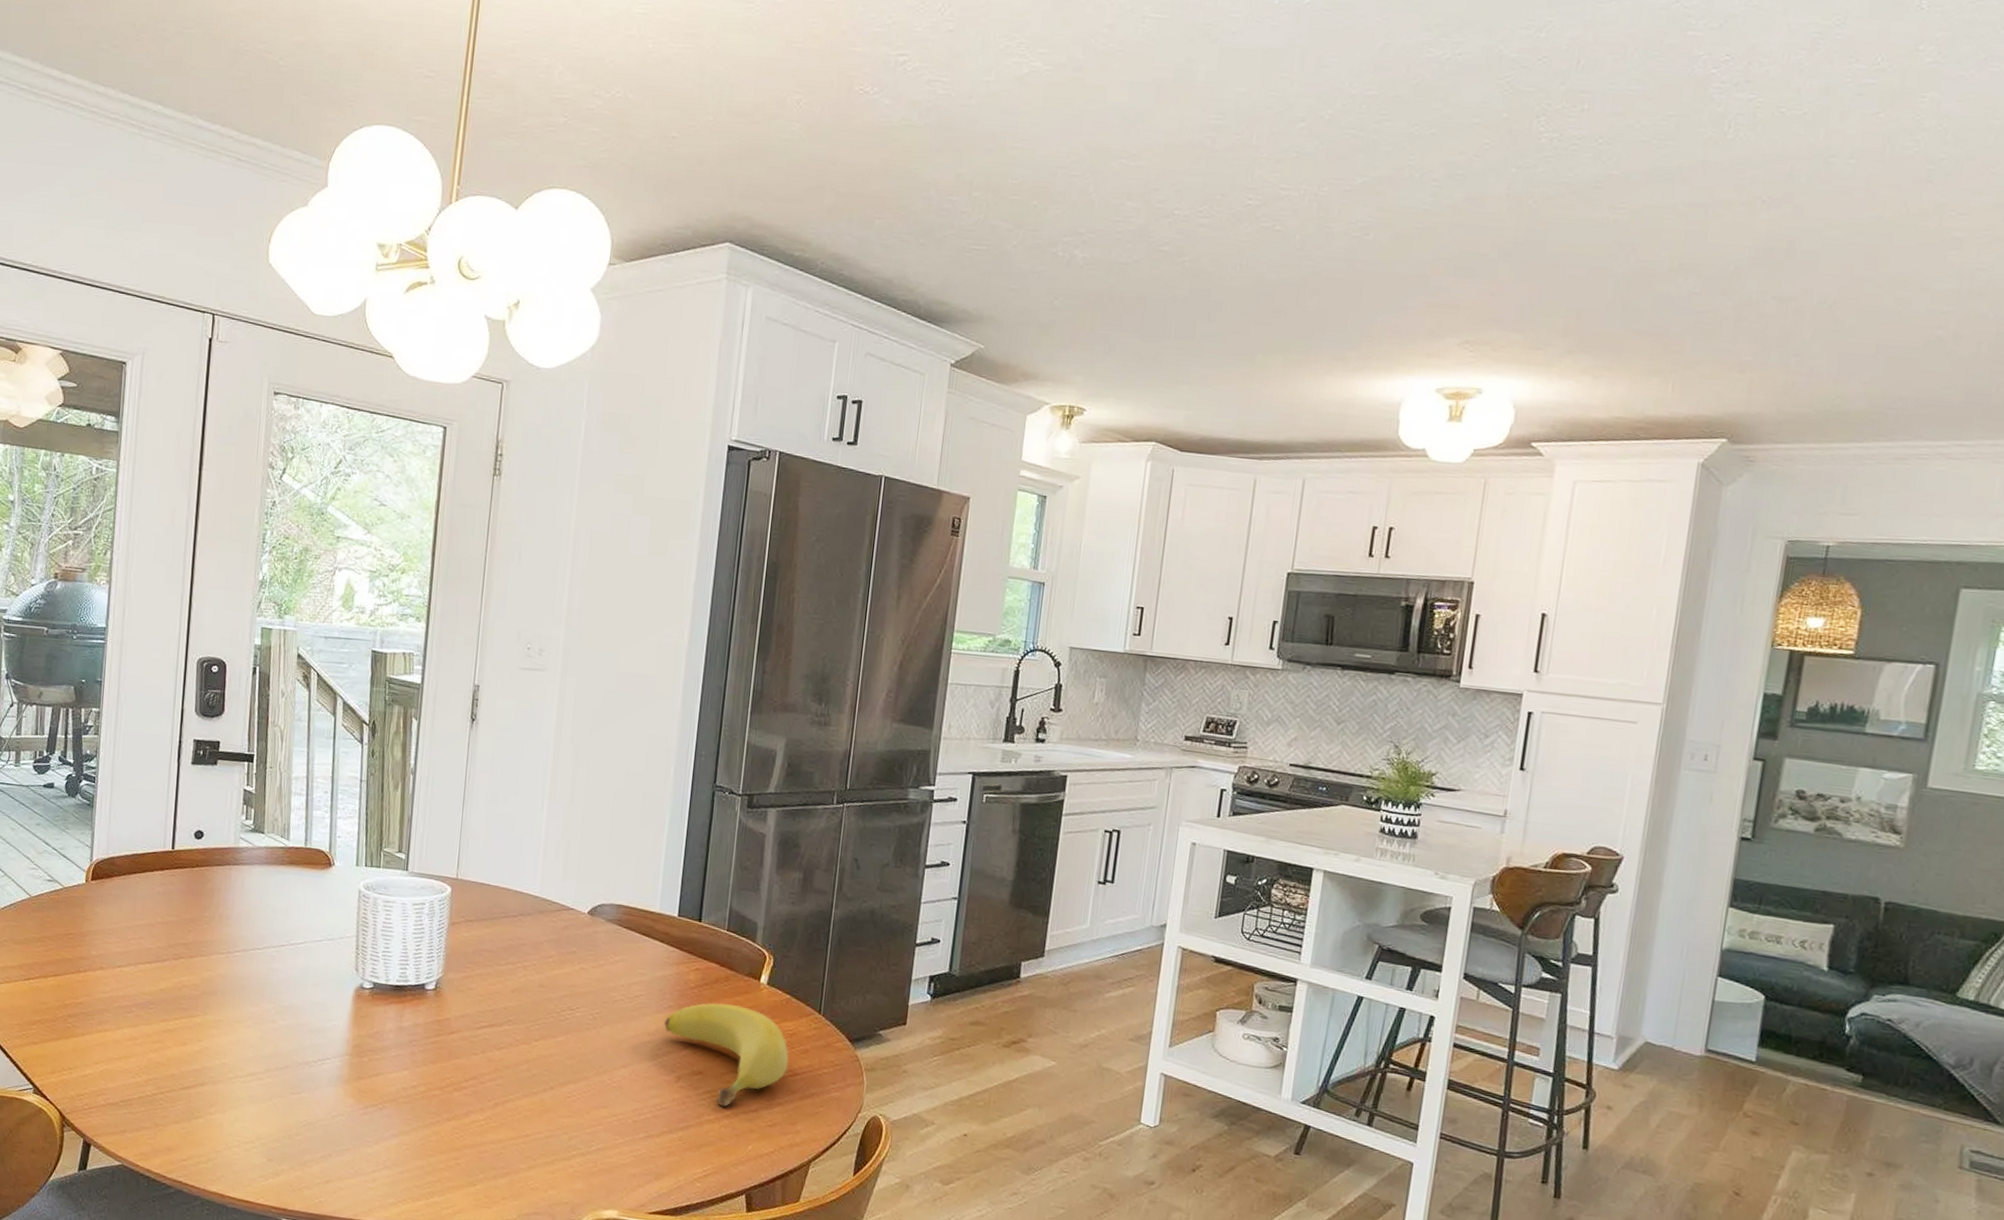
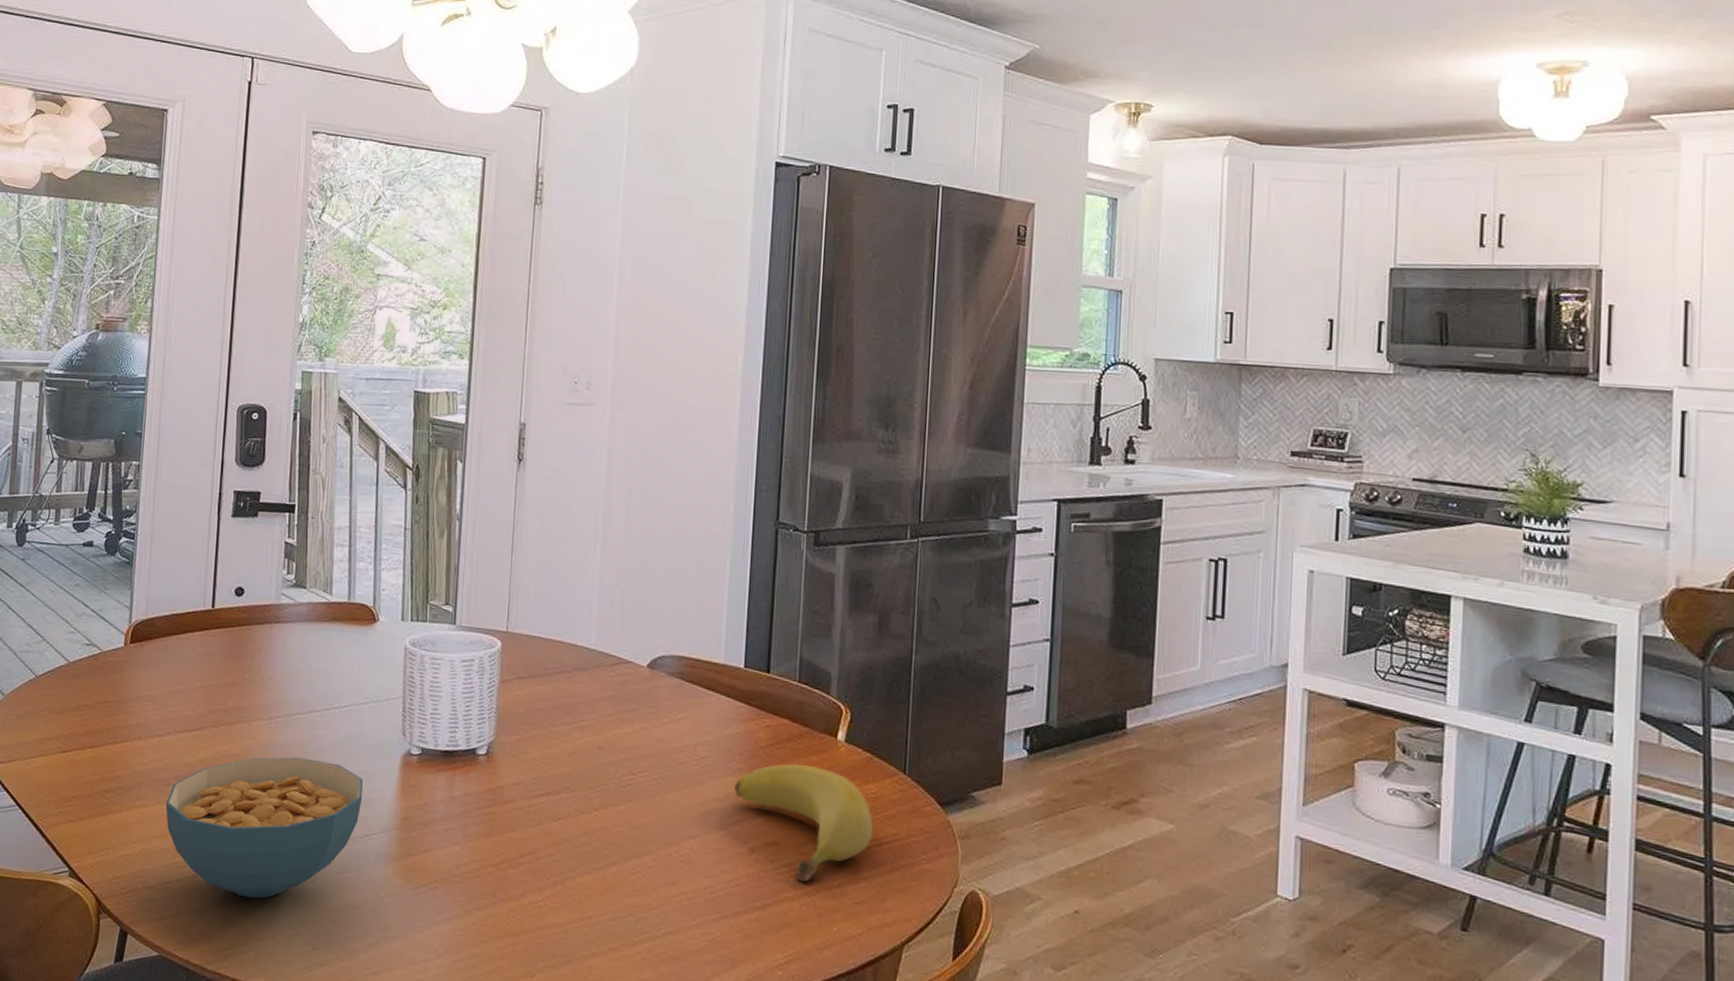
cereal bowl: none [127,988,318,1115] -> present [165,757,364,899]

